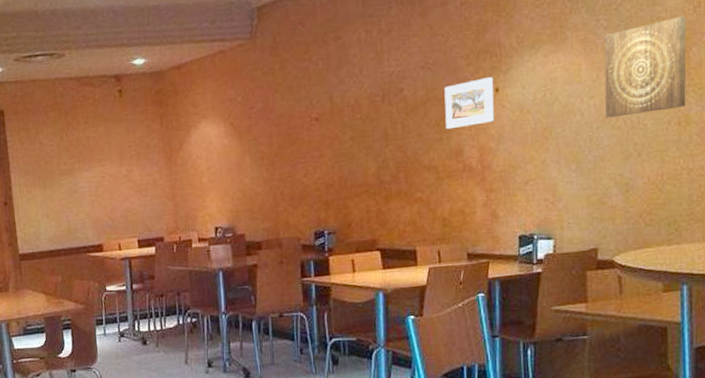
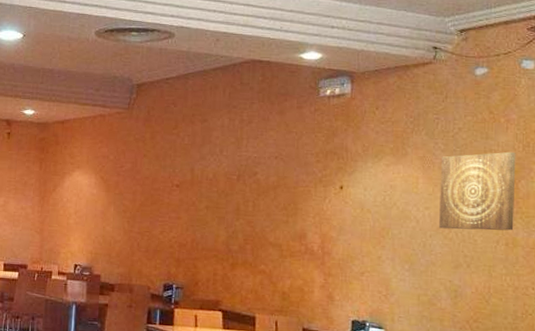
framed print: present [444,77,494,130] -> none [293,175,339,215]

